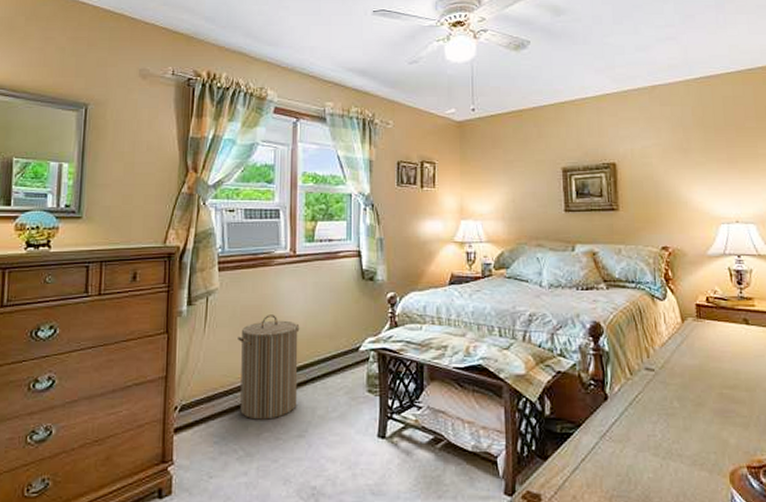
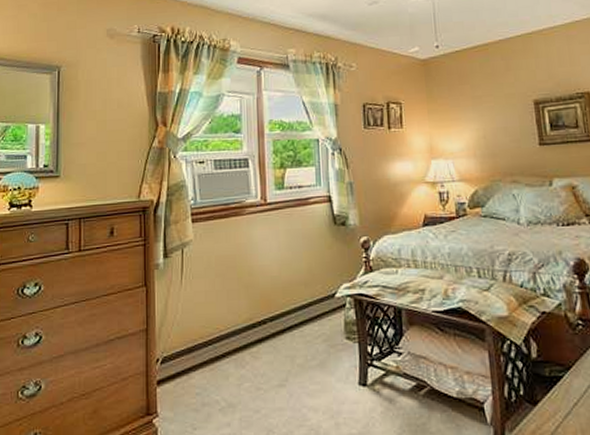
laundry hamper: present [238,315,300,420] -> none [214,264,276,370]

